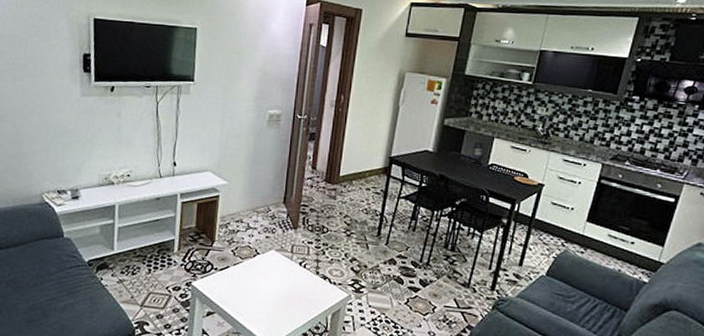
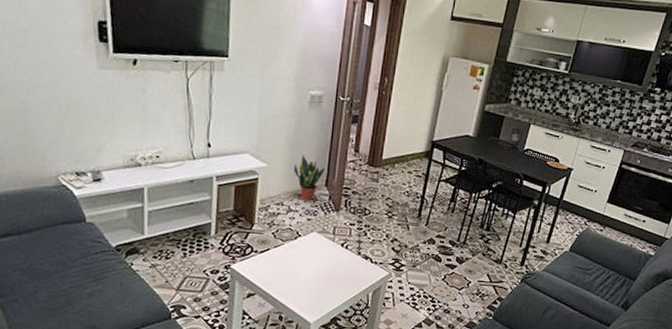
potted plant: none [253,172,283,219] -> present [294,154,325,201]

